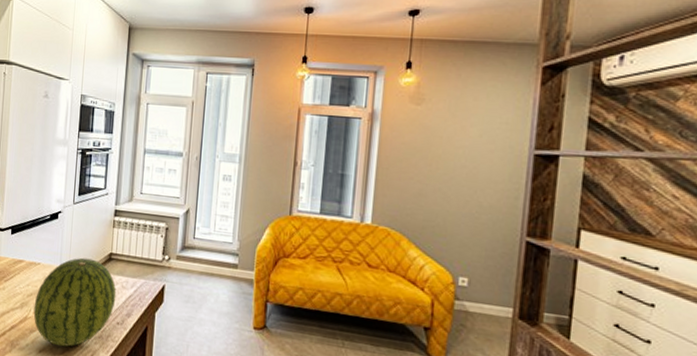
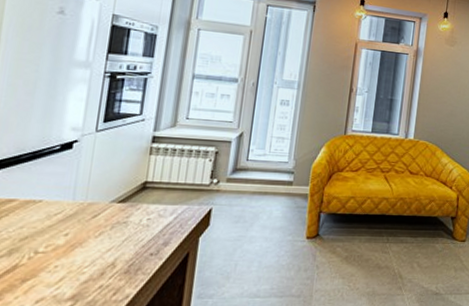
fruit: present [33,257,117,347] -> none [28,189,151,291]

